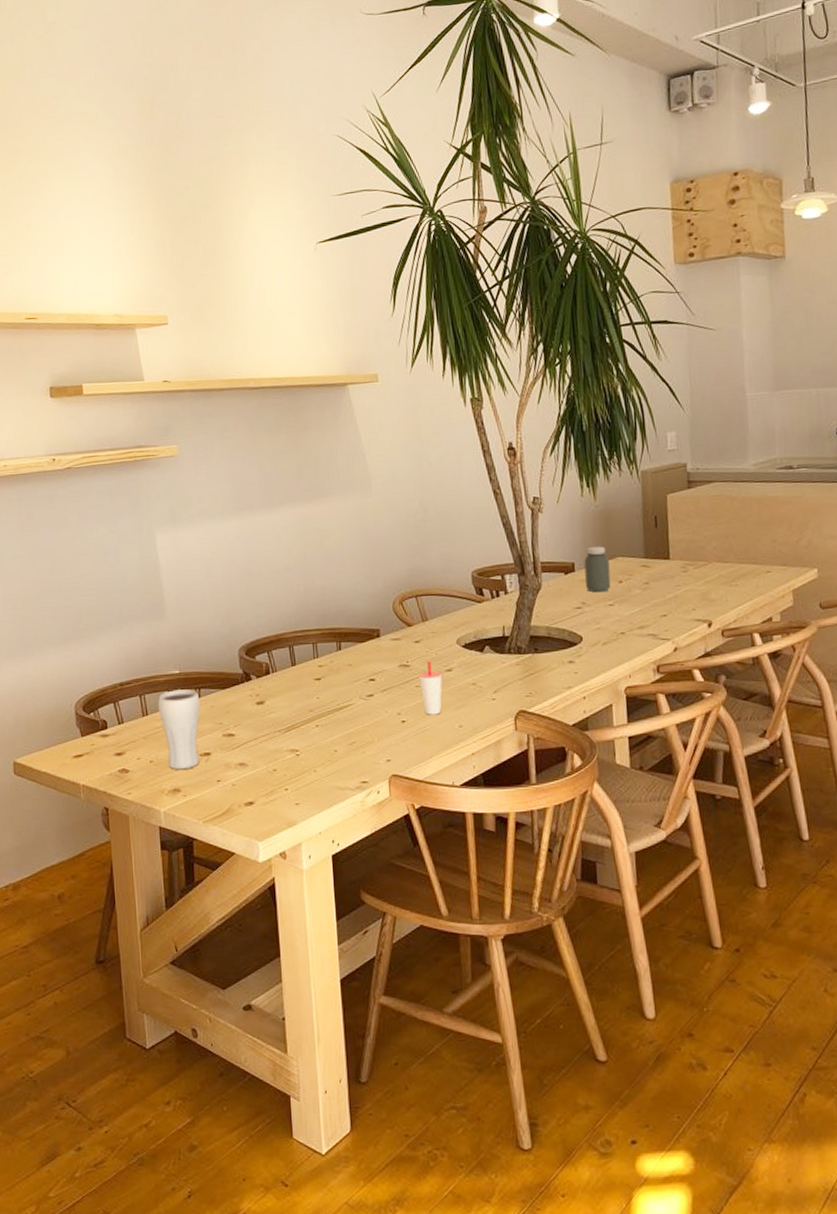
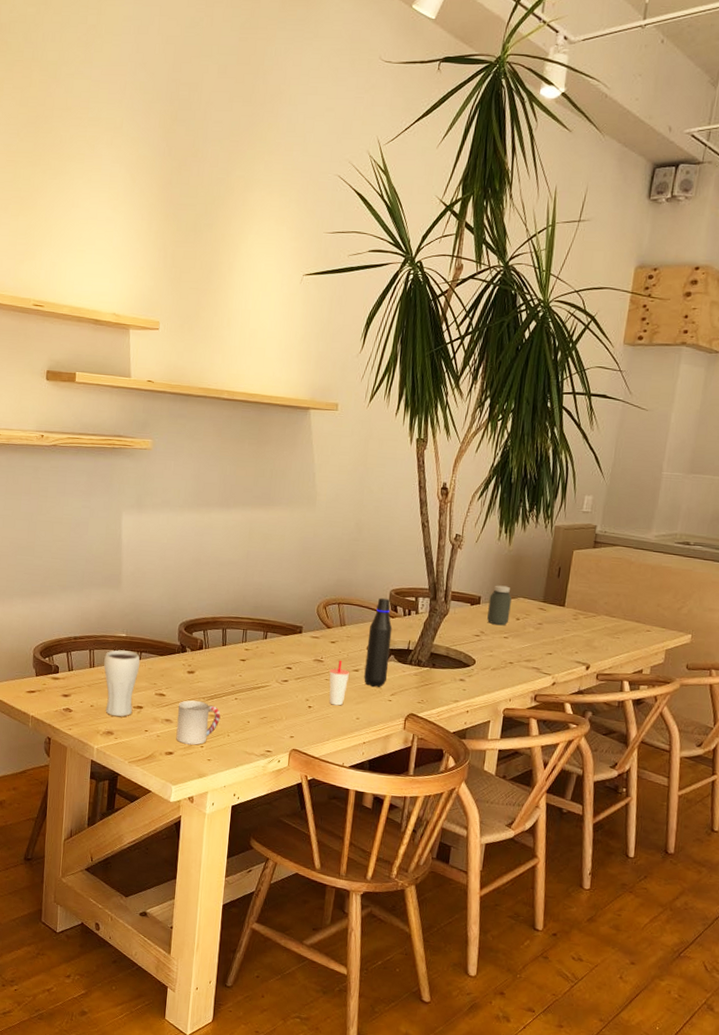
cup: none [252,735,303,789] -> present [176,700,221,745]
water bottle: none [455,581,485,687] -> present [364,597,393,688]

